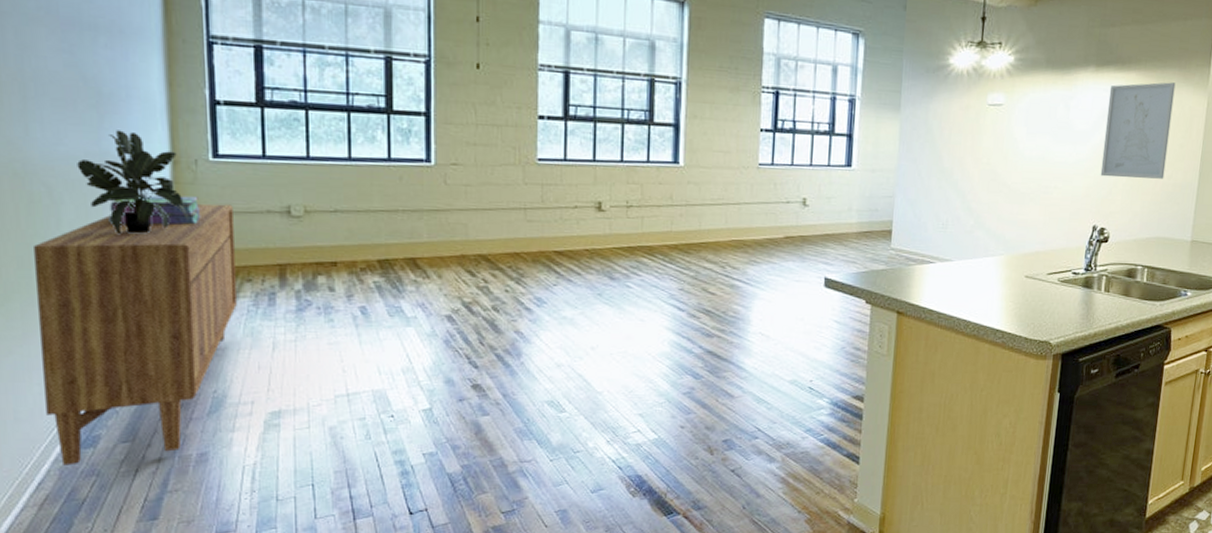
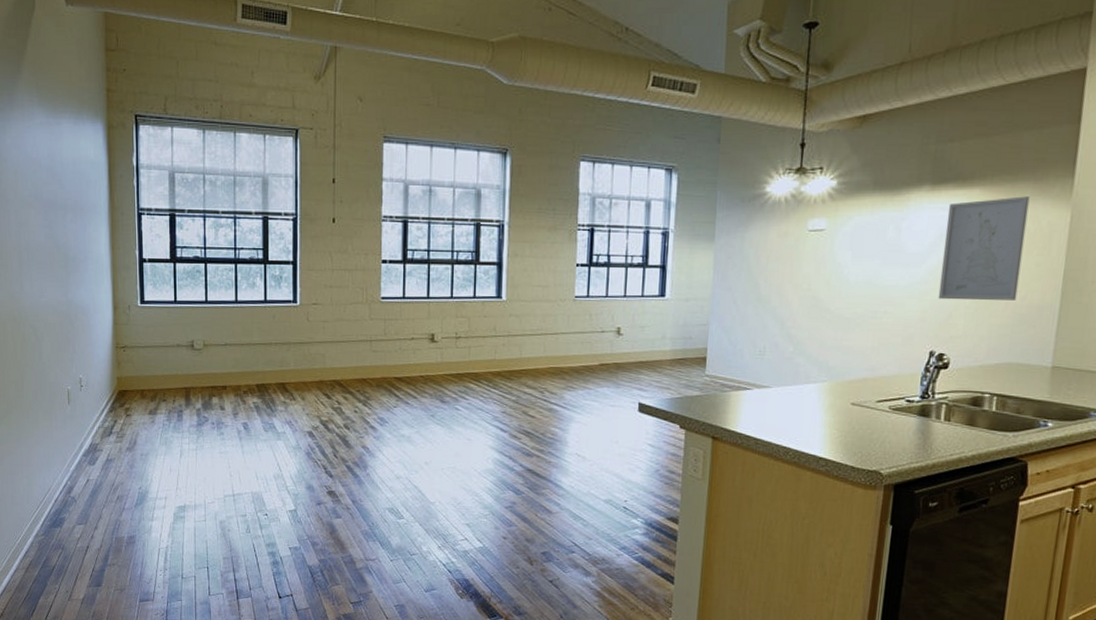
sideboard: present [34,203,237,466] -> none [25,339,156,540]
potted plant: present [77,130,189,234] -> none [53,284,124,364]
stack of books: present [108,196,201,225] -> none [72,334,132,357]

